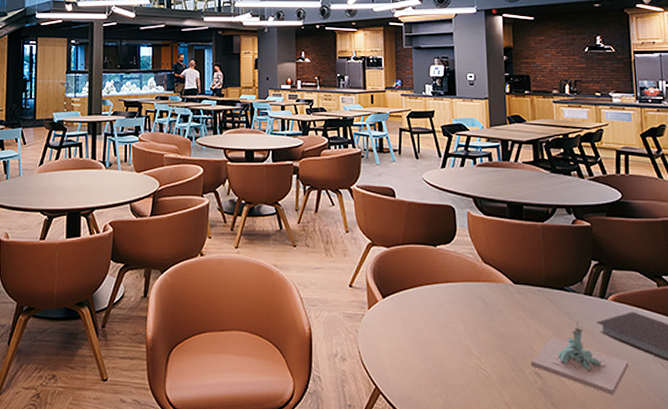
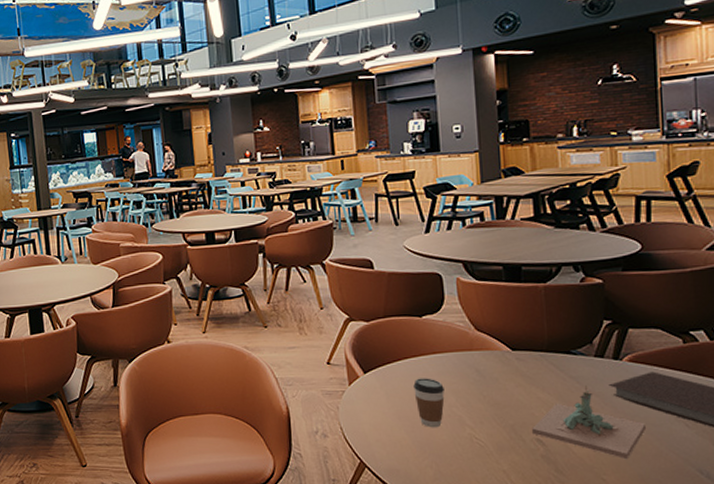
coffee cup: none [427,306,455,356] -> present [413,378,445,428]

